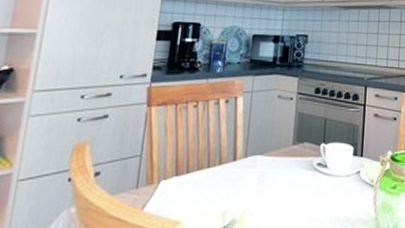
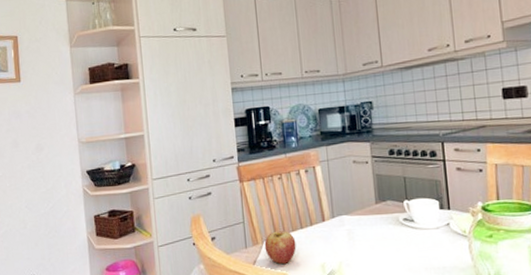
fruit: none [160,169,199,210] -> present [264,231,296,264]

